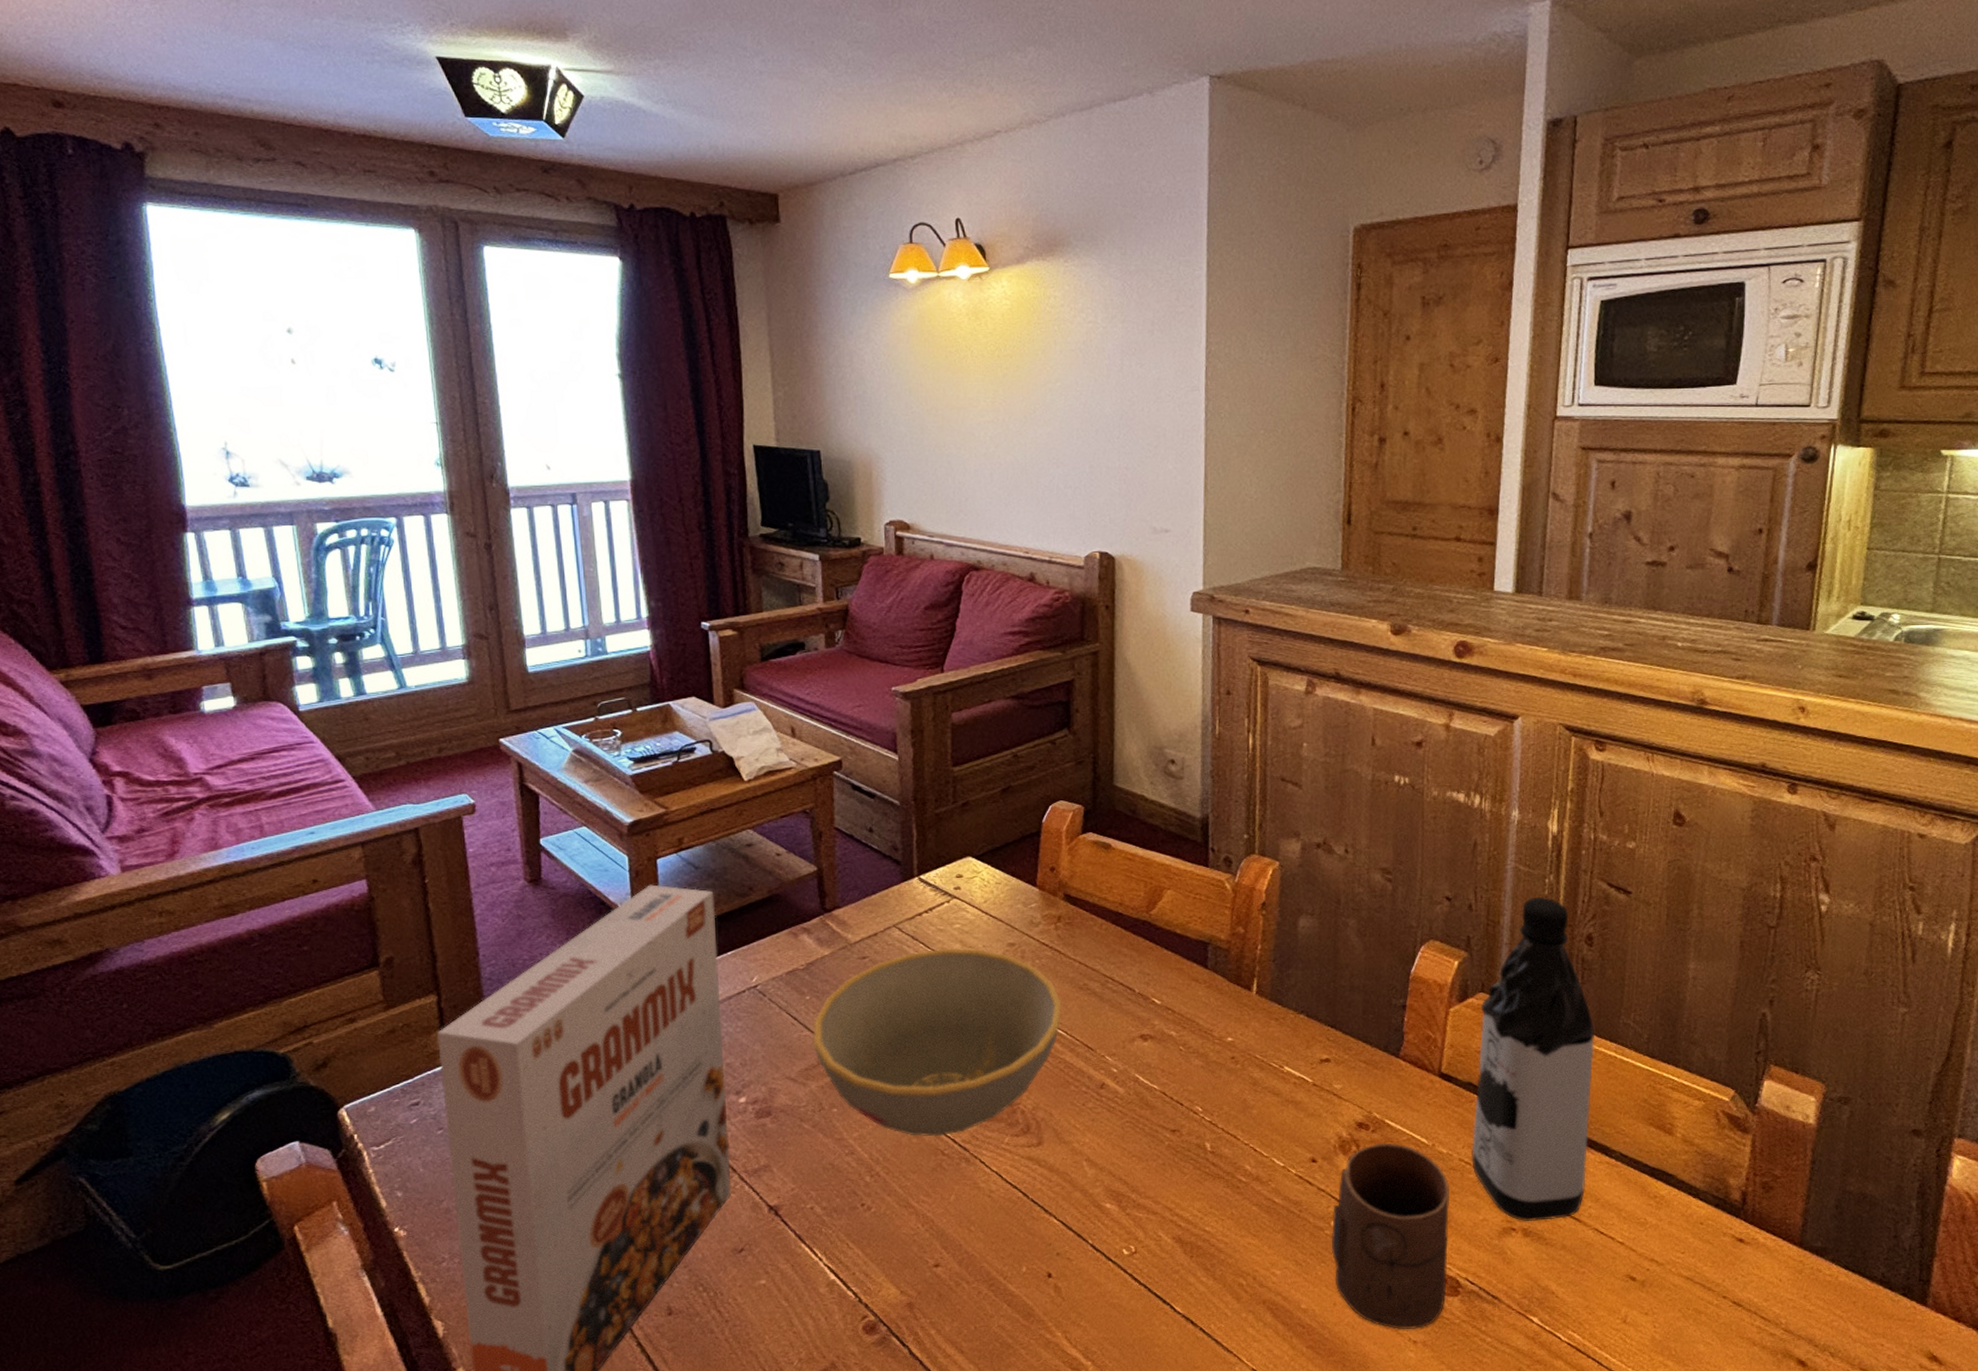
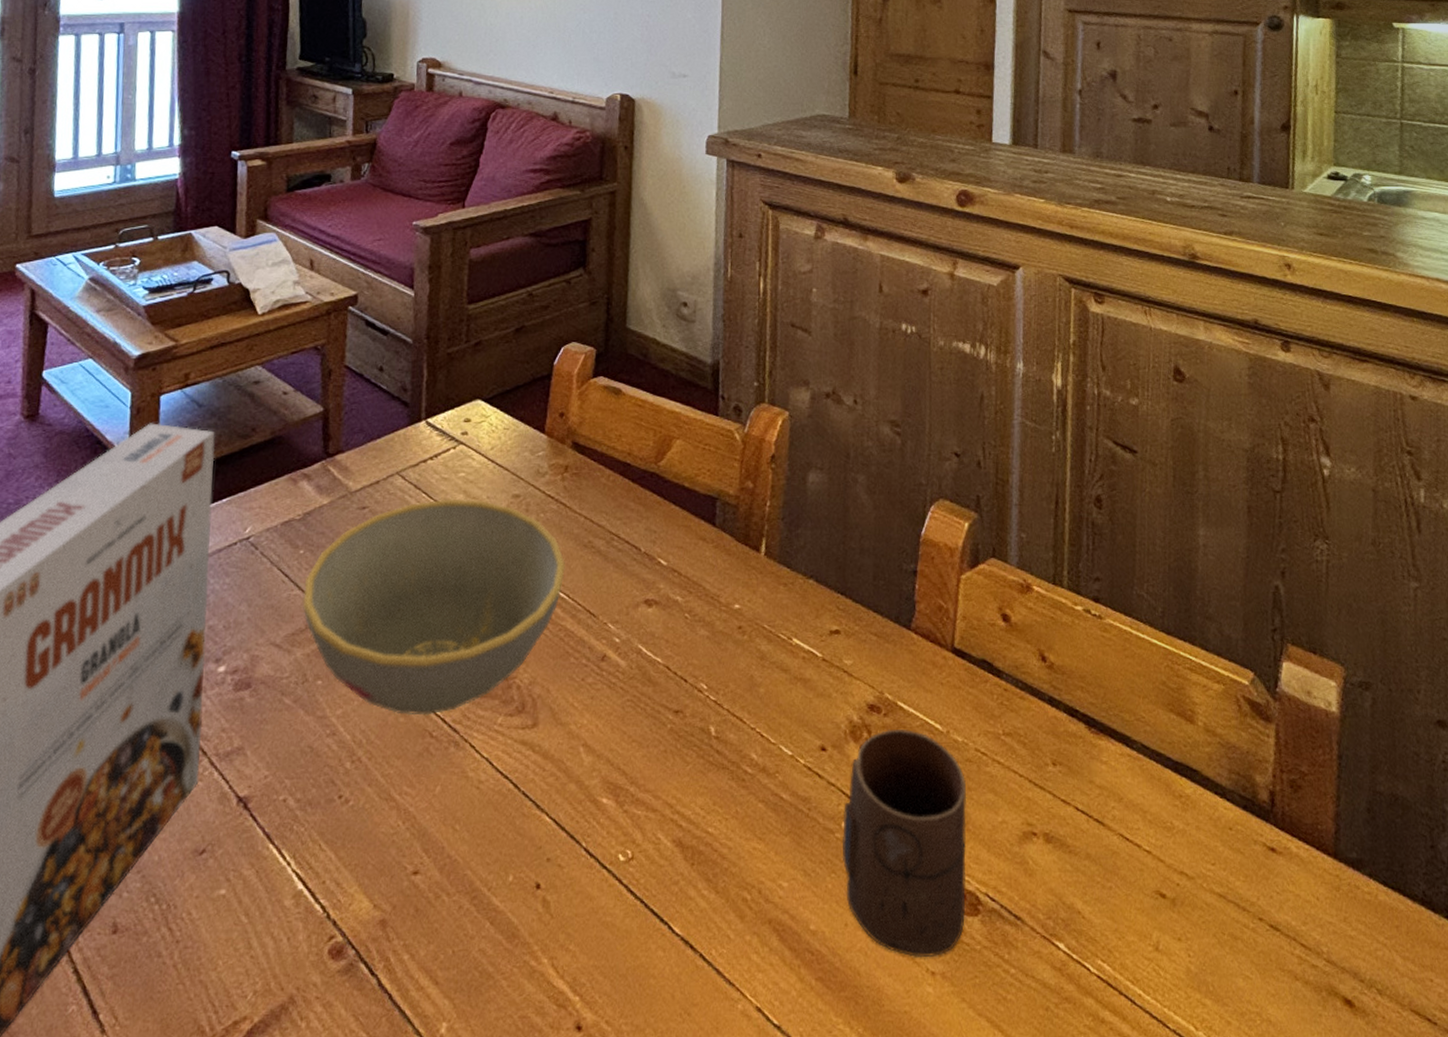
water bottle: present [1472,897,1594,1222] -> none [988,455,1109,825]

